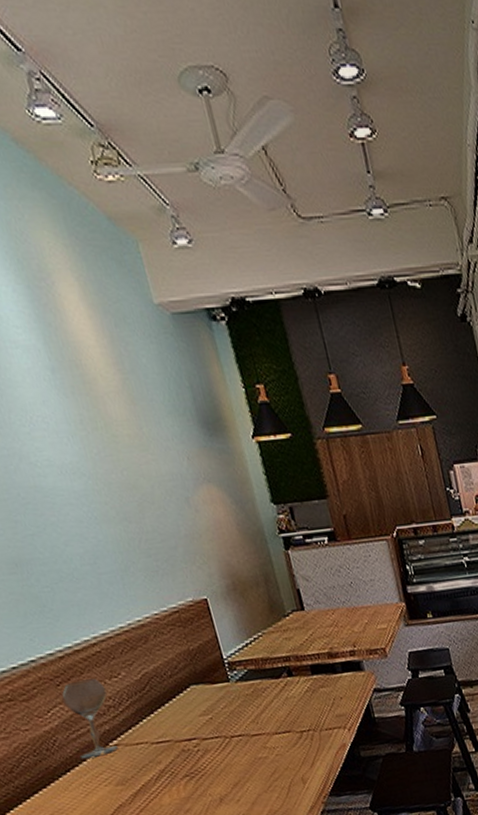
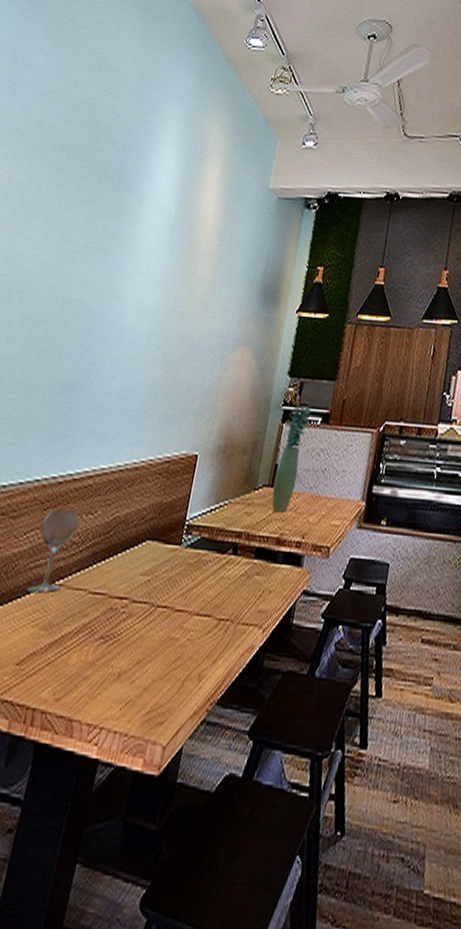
vase: none [291,526,328,632] -> present [271,402,312,514]

